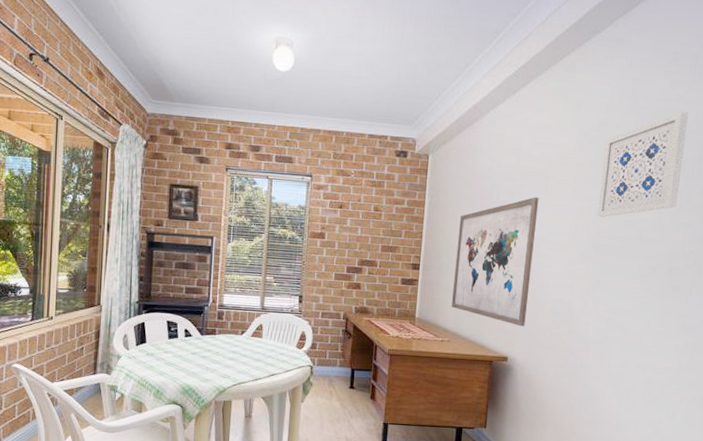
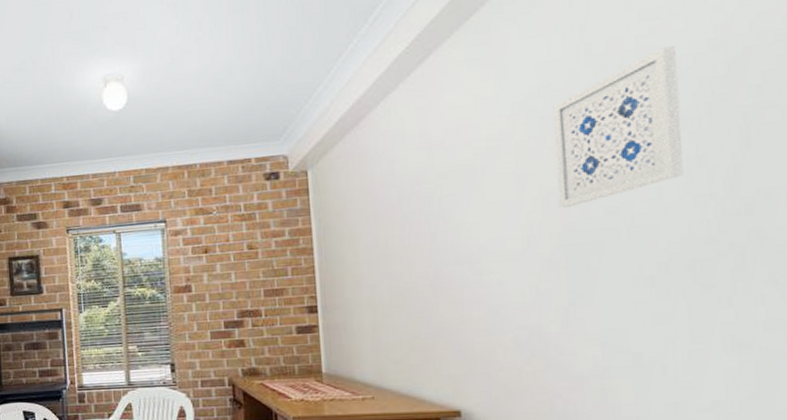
wall art: present [451,197,539,327] -> none [362,197,478,369]

